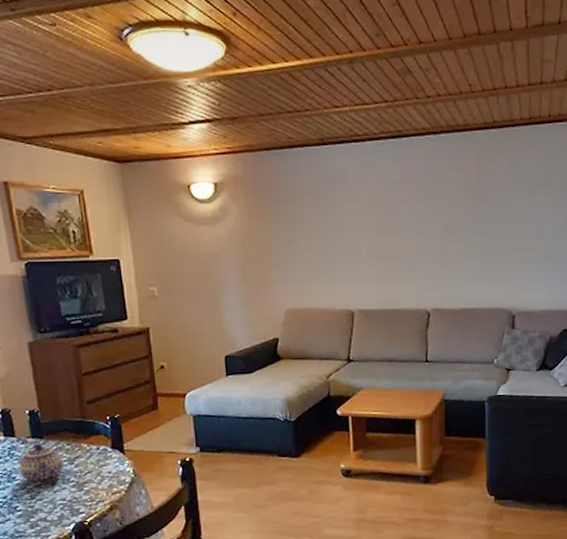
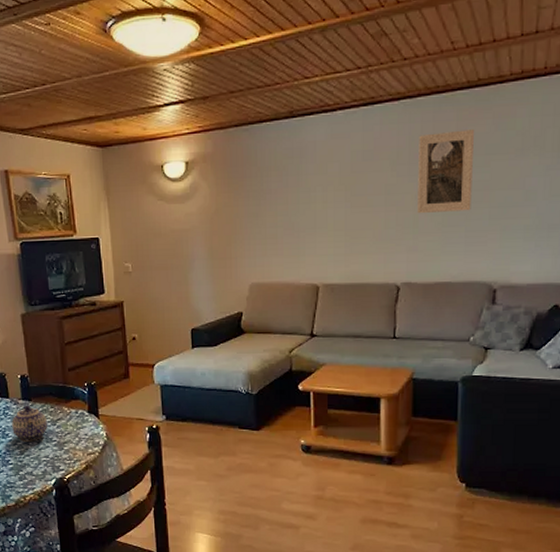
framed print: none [443,167,491,244] -> present [417,129,474,214]

